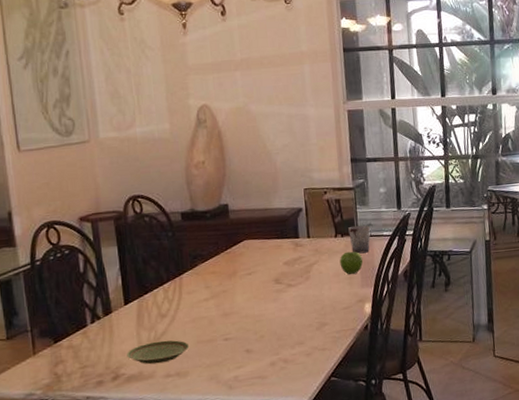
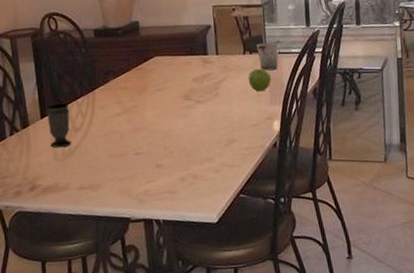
plate: present [126,340,190,365] -> none [43,153,102,177]
cup: none [130,289,157,335] -> present [46,103,71,148]

